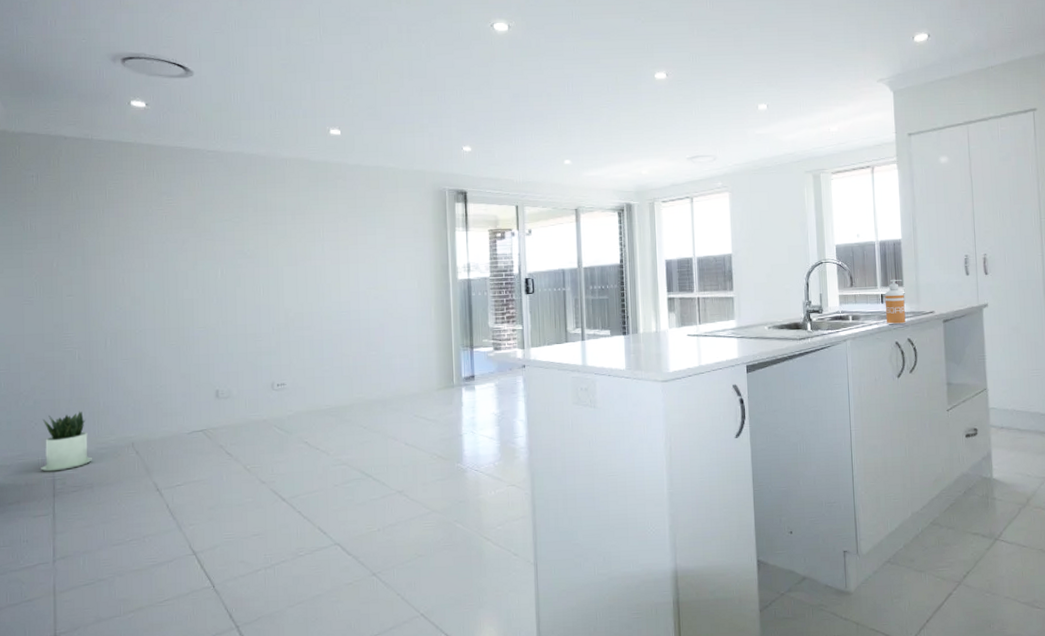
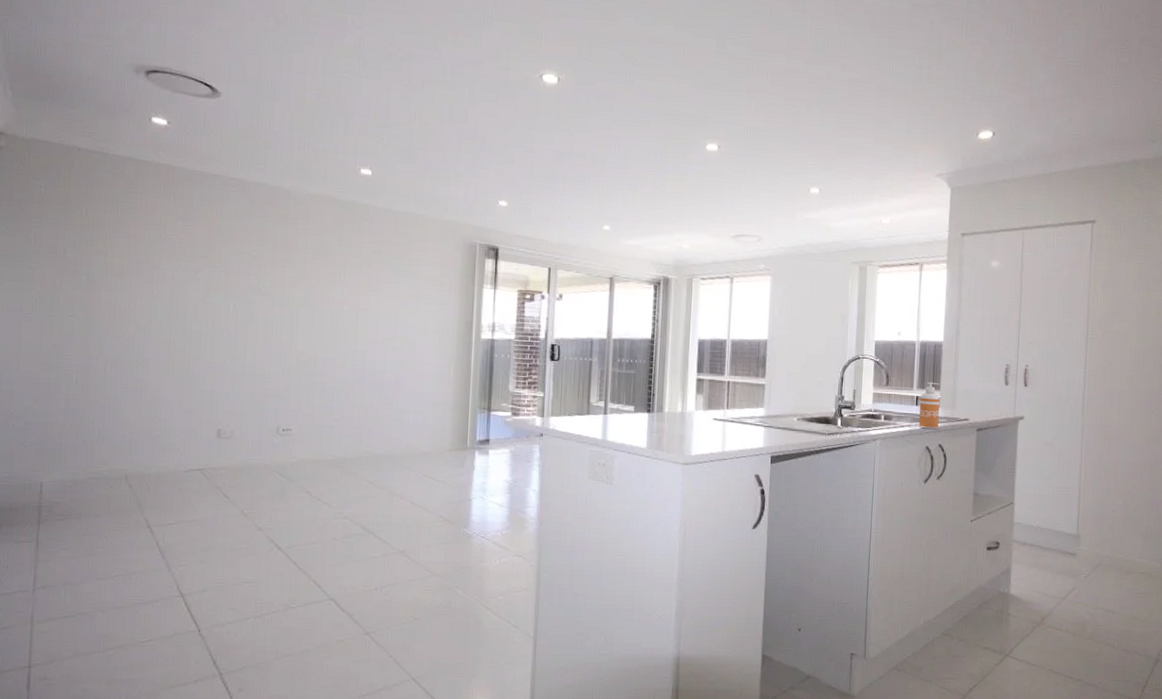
planter: present [41,411,92,472] -> none [27,437,82,498]

